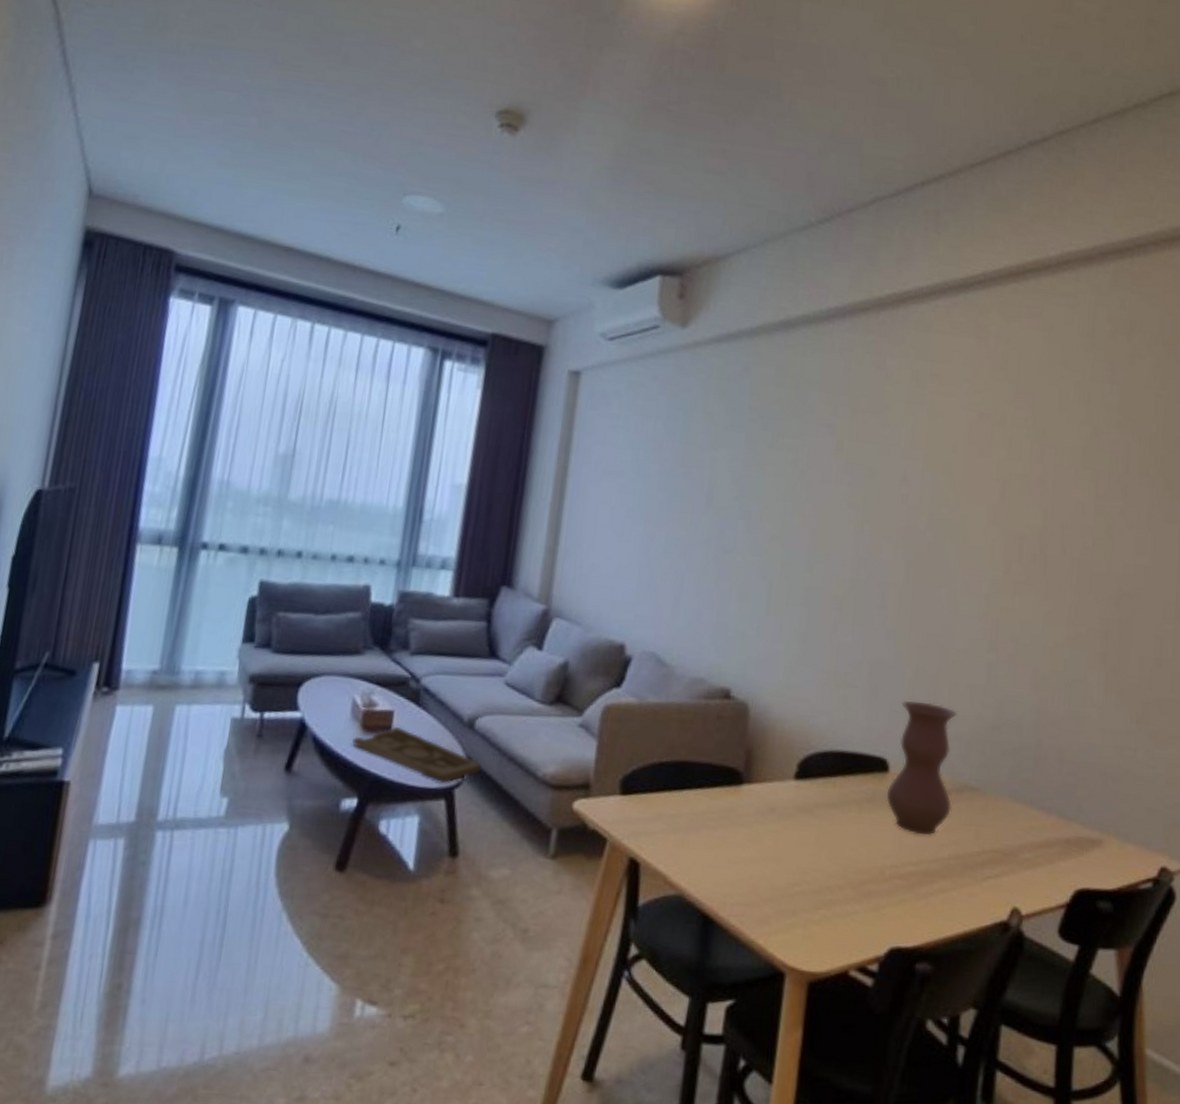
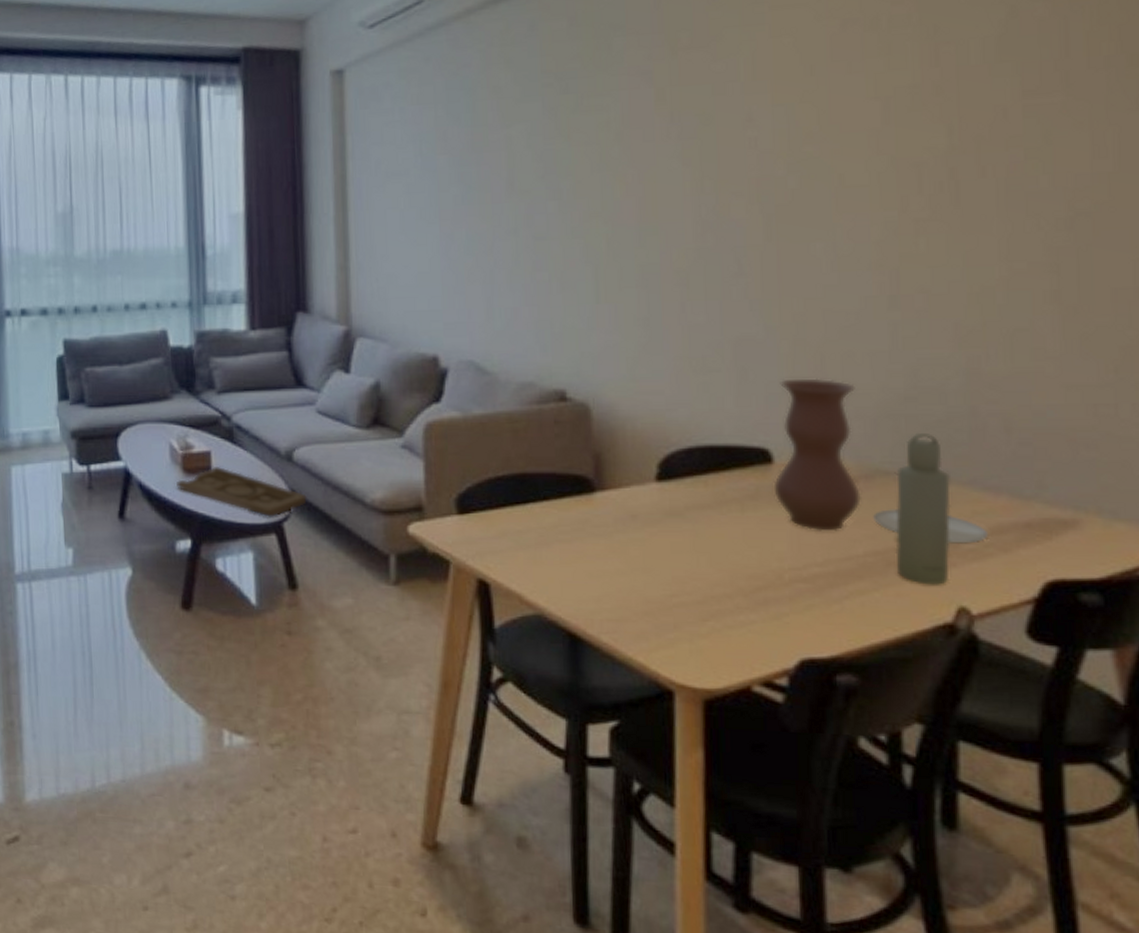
plate: none [958,820,1040,854] -> present [873,509,989,544]
bottle: none [970,756,1018,888] -> present [895,432,951,585]

